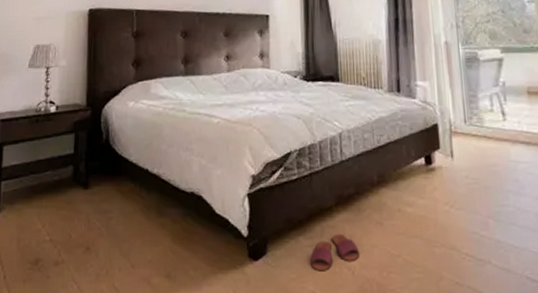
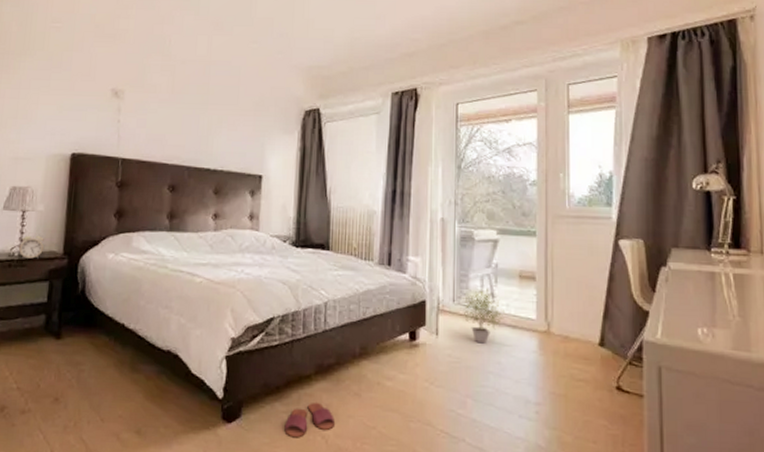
alarm clock: none [45,86,68,113] -> present [19,231,44,259]
potted plant: none [472,108,517,163] -> present [460,289,504,344]

